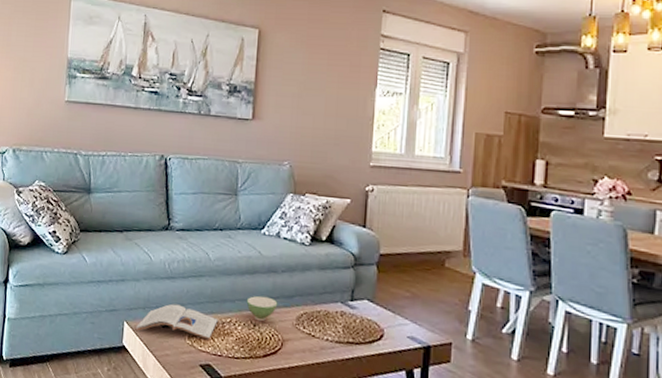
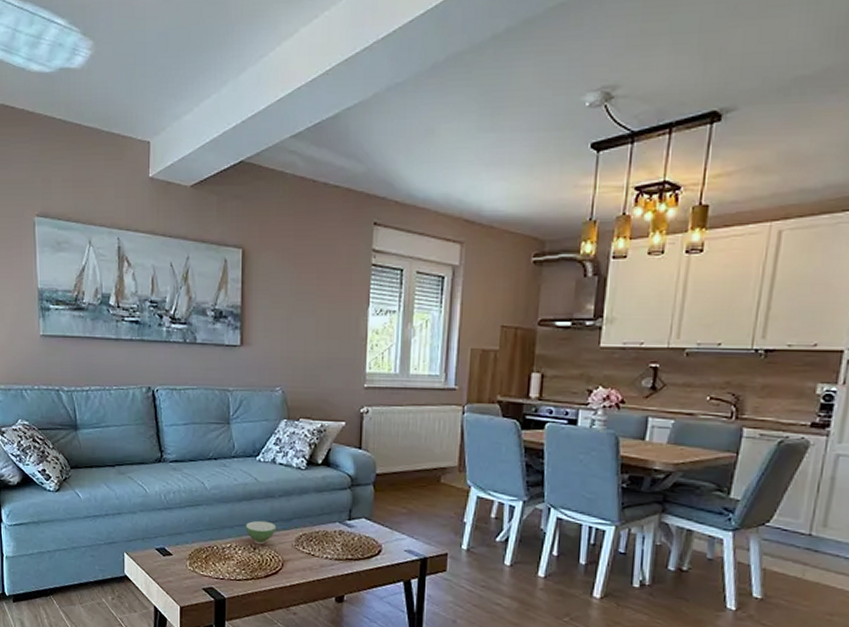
magazine: present [135,304,218,340] -> none [136,533,218,565]

